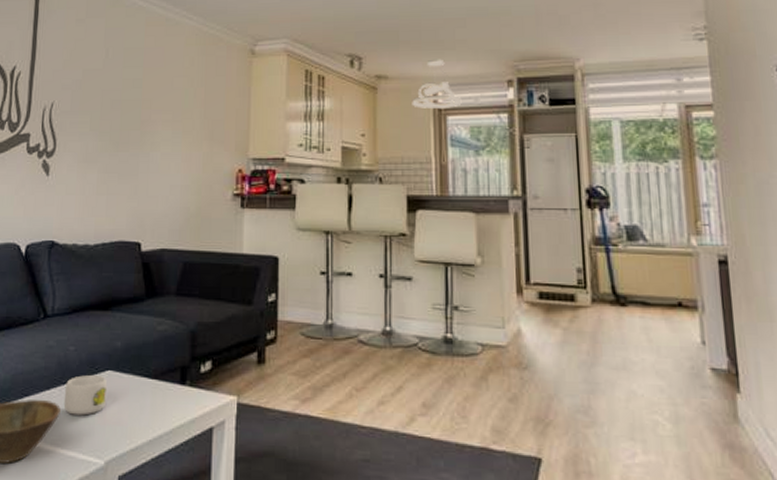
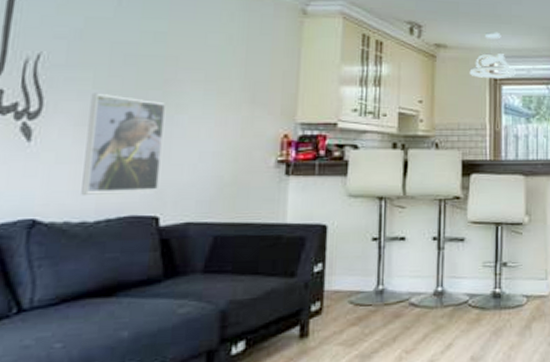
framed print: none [84,134,143,223] -> present [81,92,165,196]

